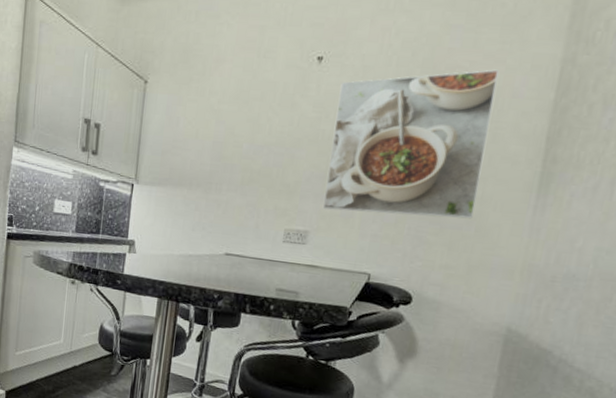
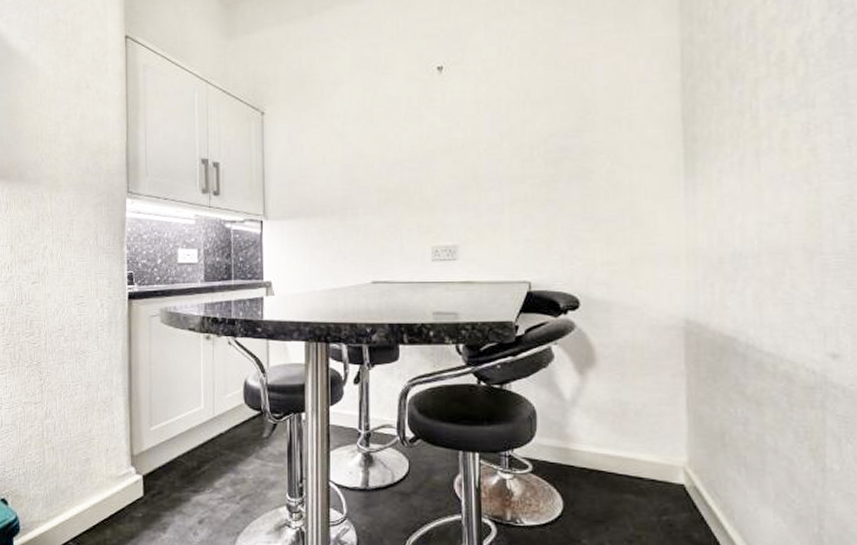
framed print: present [323,69,499,219] -> none [465,58,625,220]

